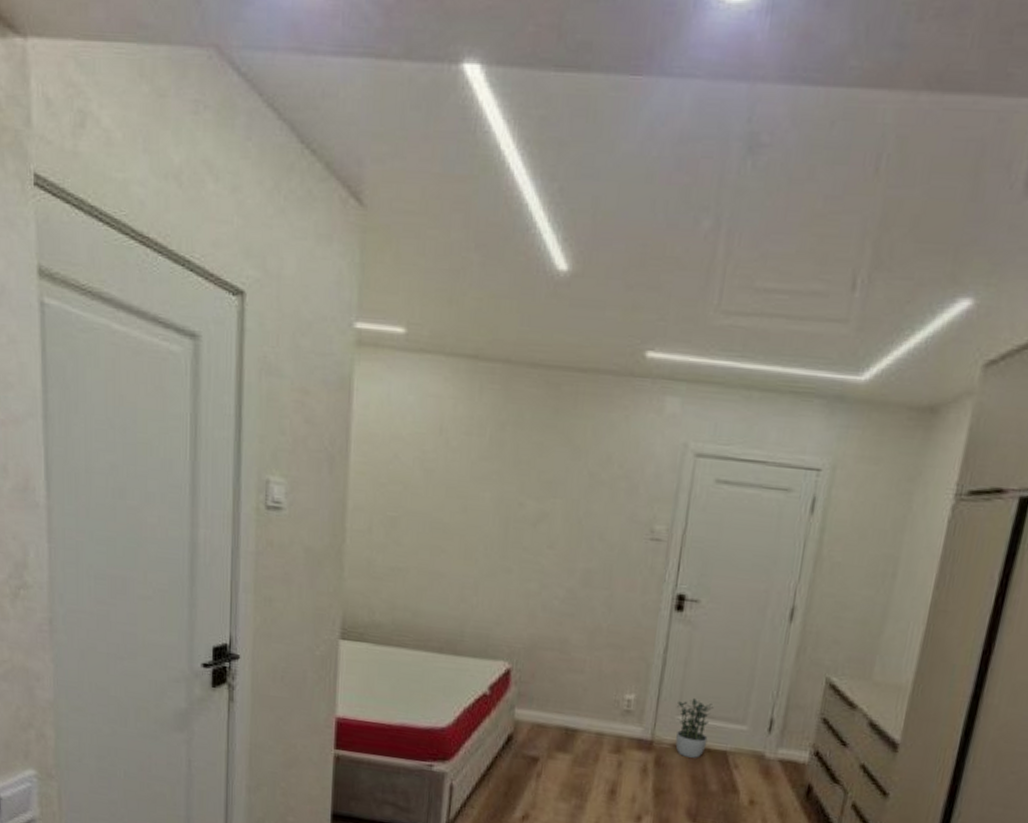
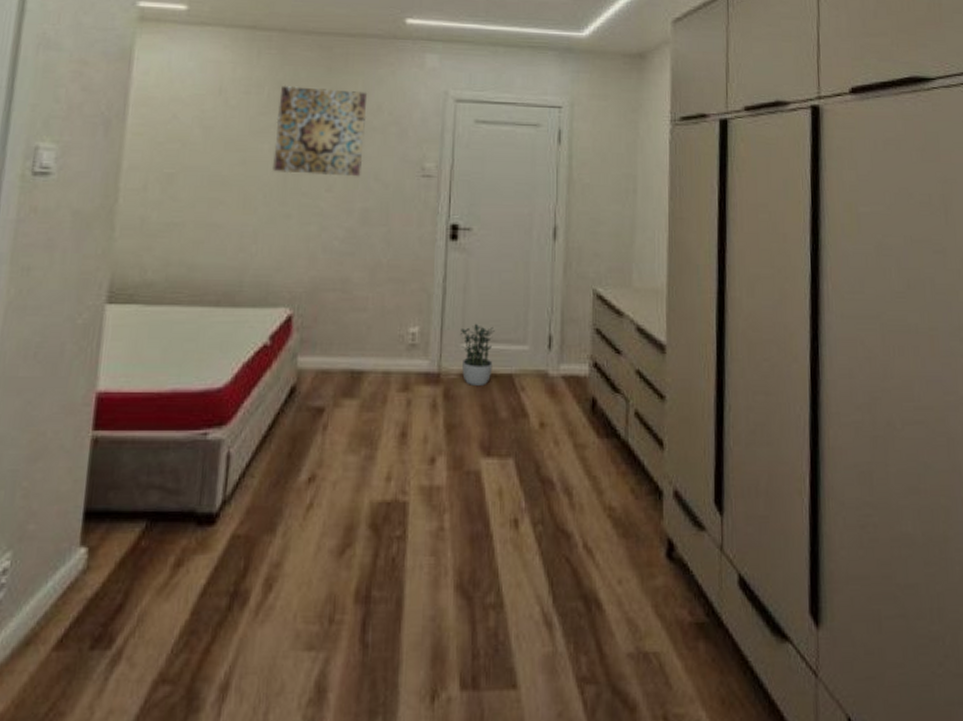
wall art: none [494,426,597,535] -> present [273,85,368,177]

